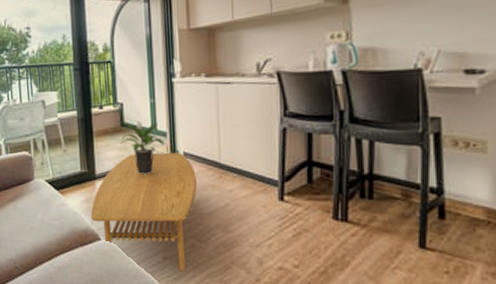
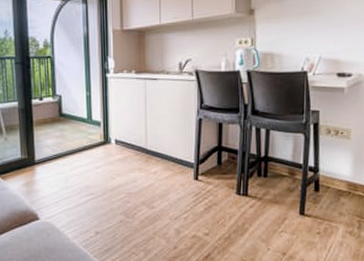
coffee table: present [90,153,197,271] -> none [29,140,126,244]
potted plant: present [120,121,166,175] -> none [59,112,100,160]

